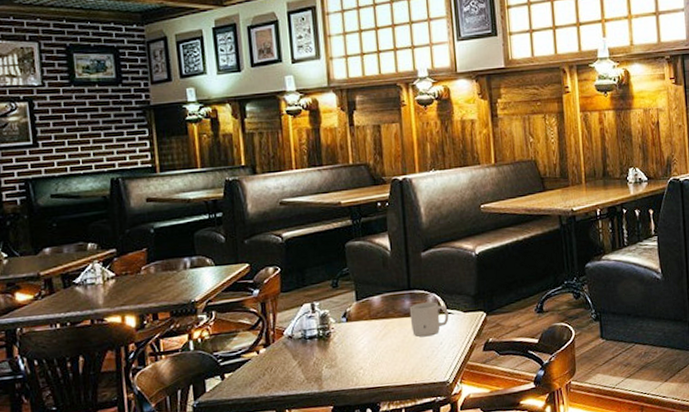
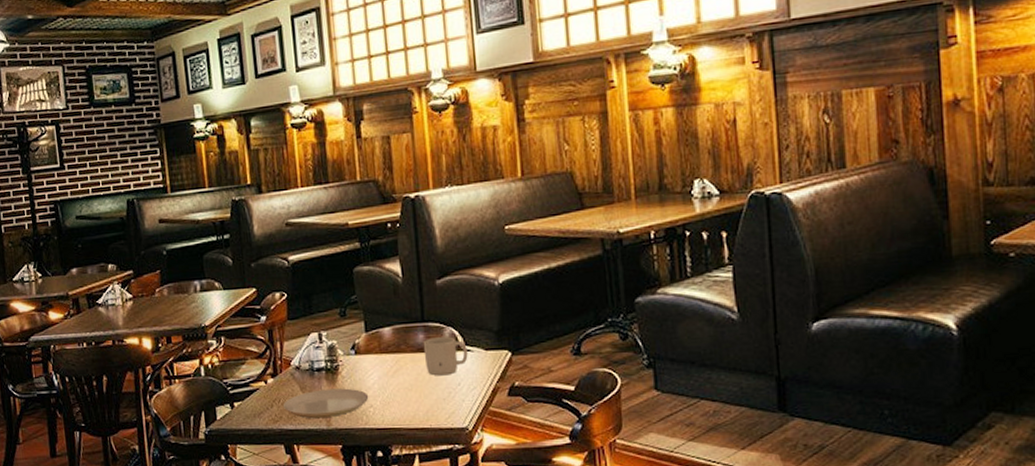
plate: none [274,353,359,384] -> present [282,388,369,418]

